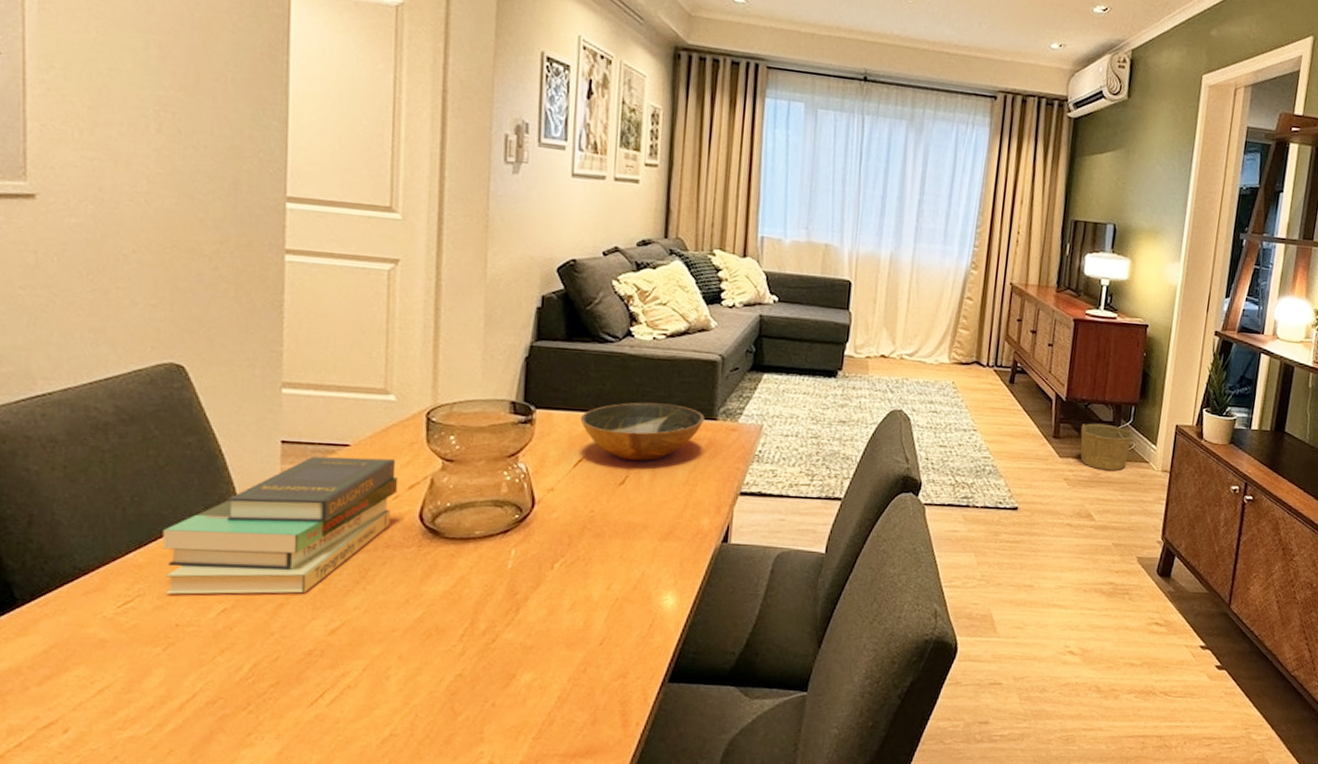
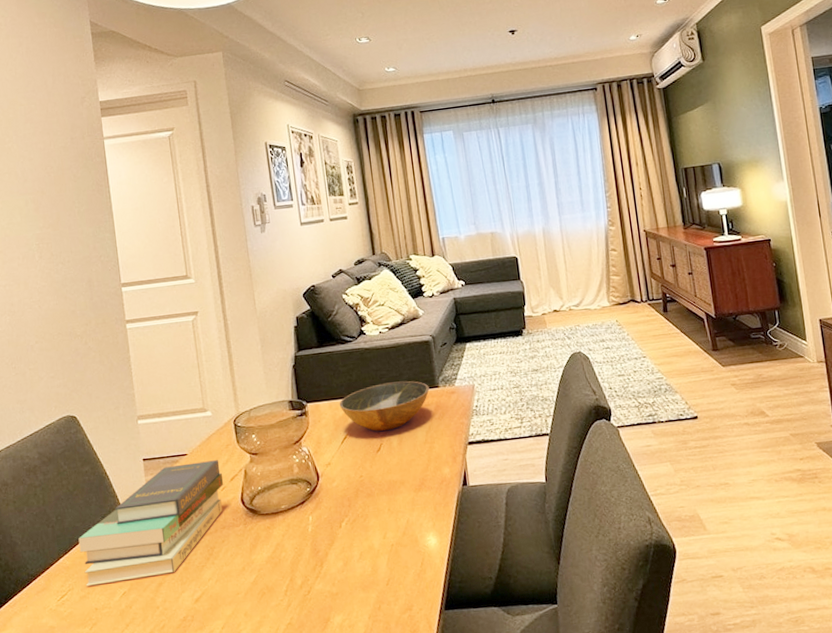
basket: present [1080,423,1133,471] -> none [734,328,783,372]

